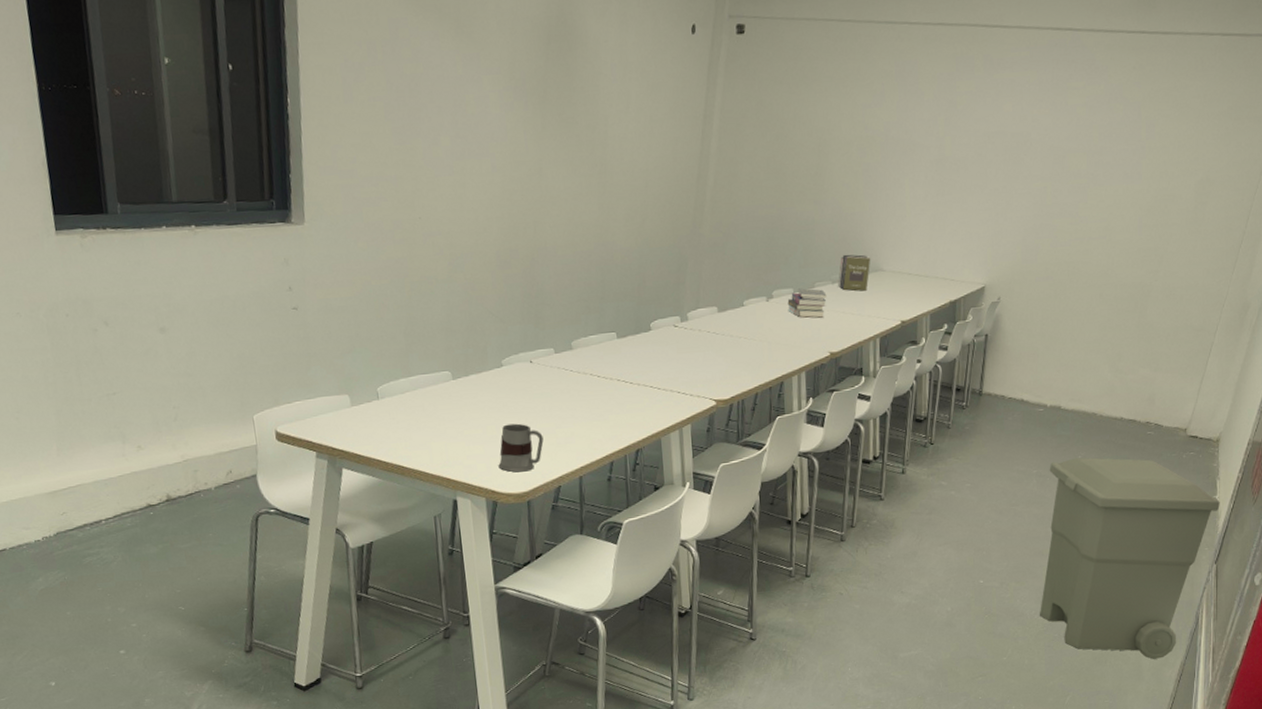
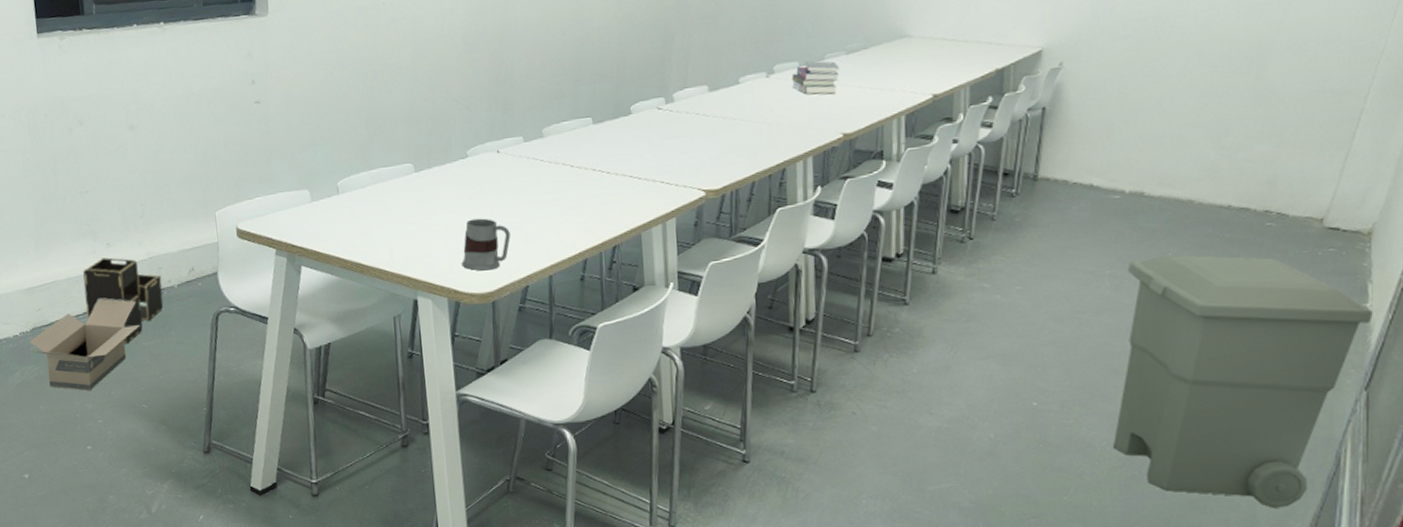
cardboard box: none [53,501,175,596] -> present [29,298,140,392]
storage box: none [112,460,200,547] -> present [83,257,164,345]
books: present [838,254,871,291] -> none [853,19,895,62]

